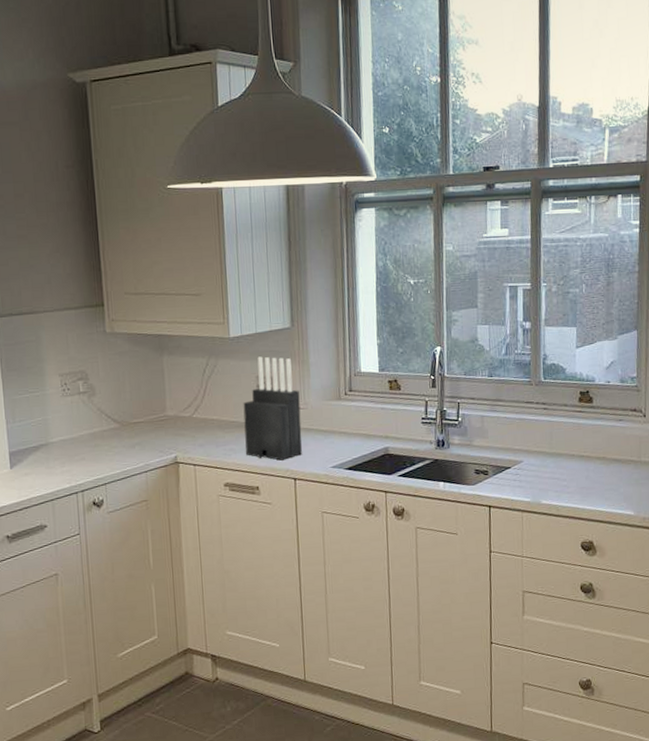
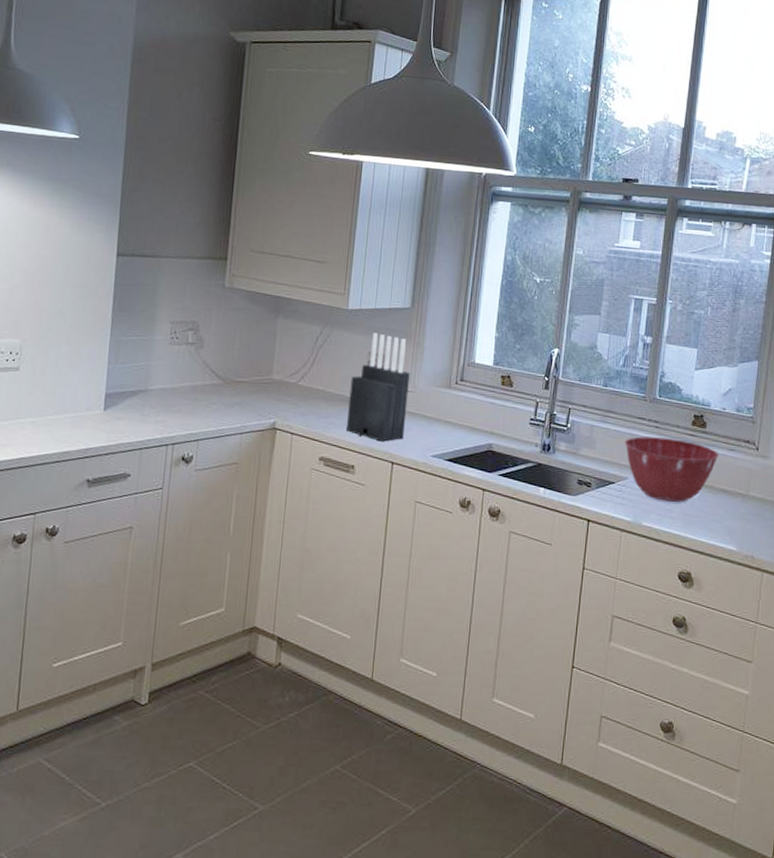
mixing bowl: none [515,417,608,478] -> present [624,436,719,502]

